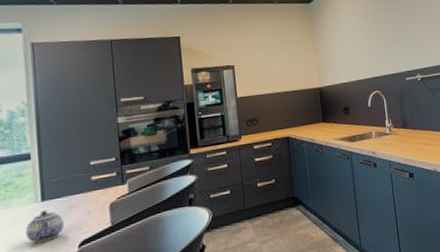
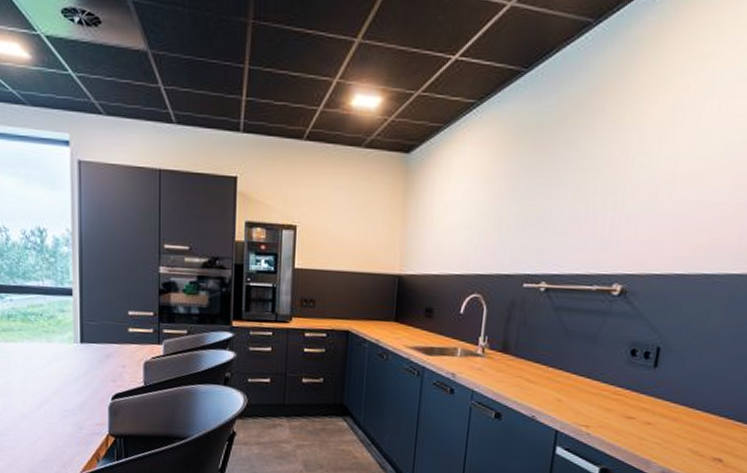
teapot: present [25,210,64,243] -> none [65,352,99,386]

